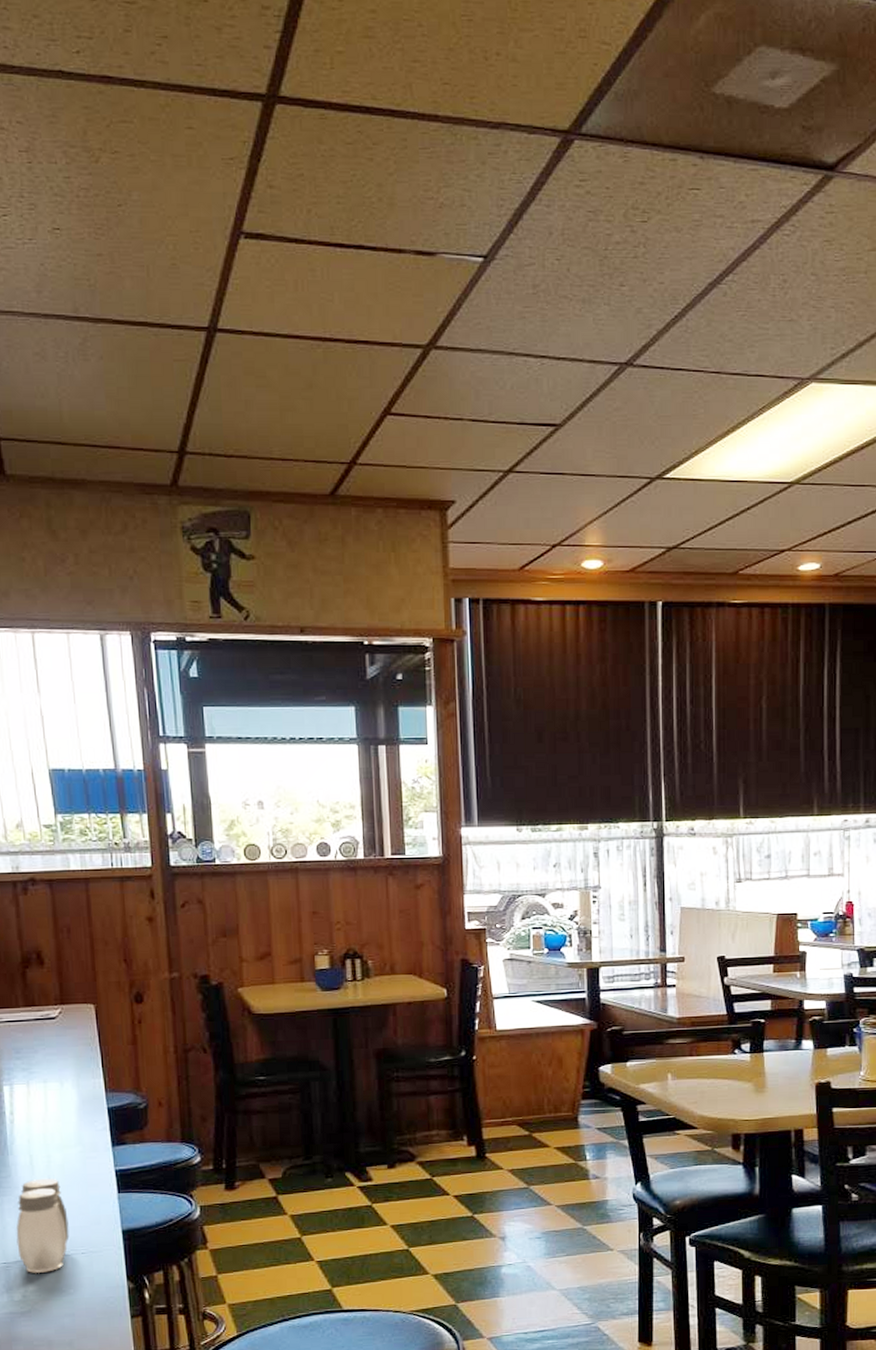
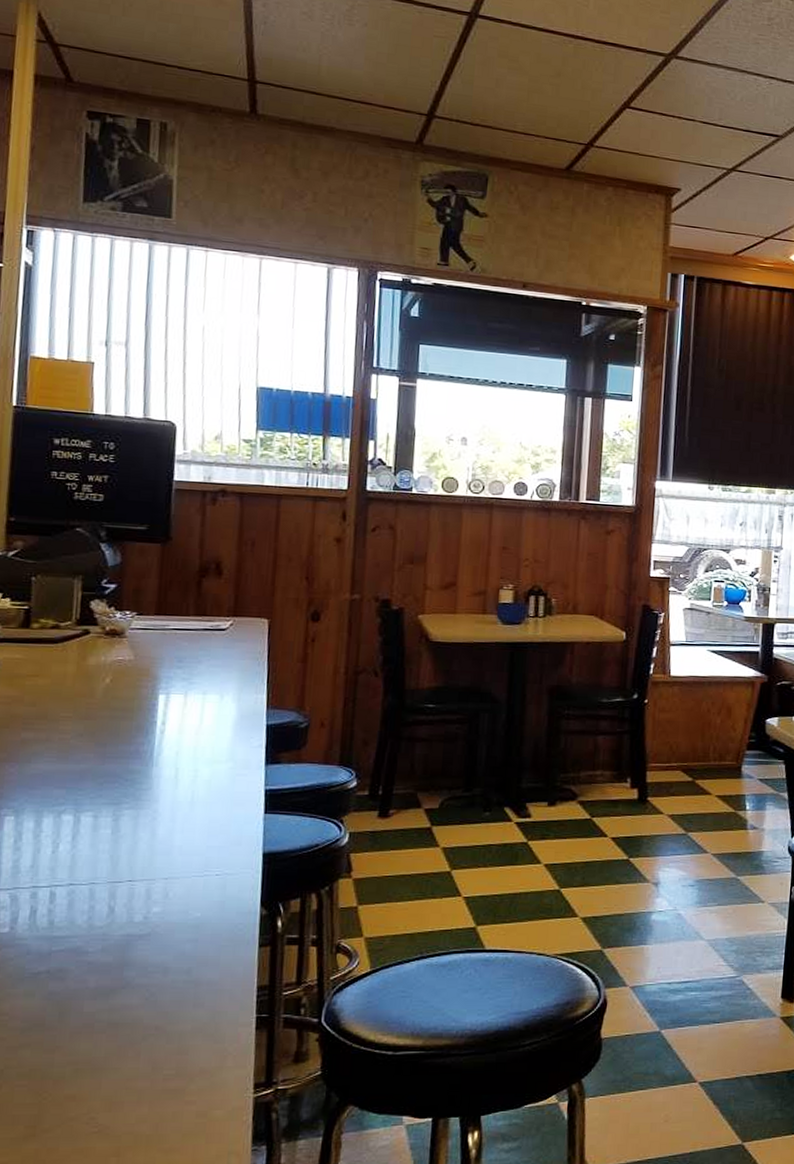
salt and pepper shaker: present [16,1178,70,1273] -> none [146,793,207,893]

